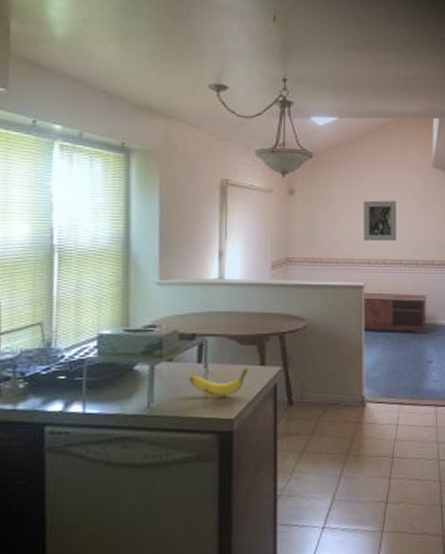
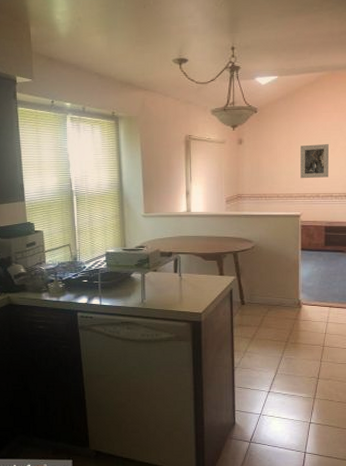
banana: present [189,368,247,397] -> none [169,277,210,297]

